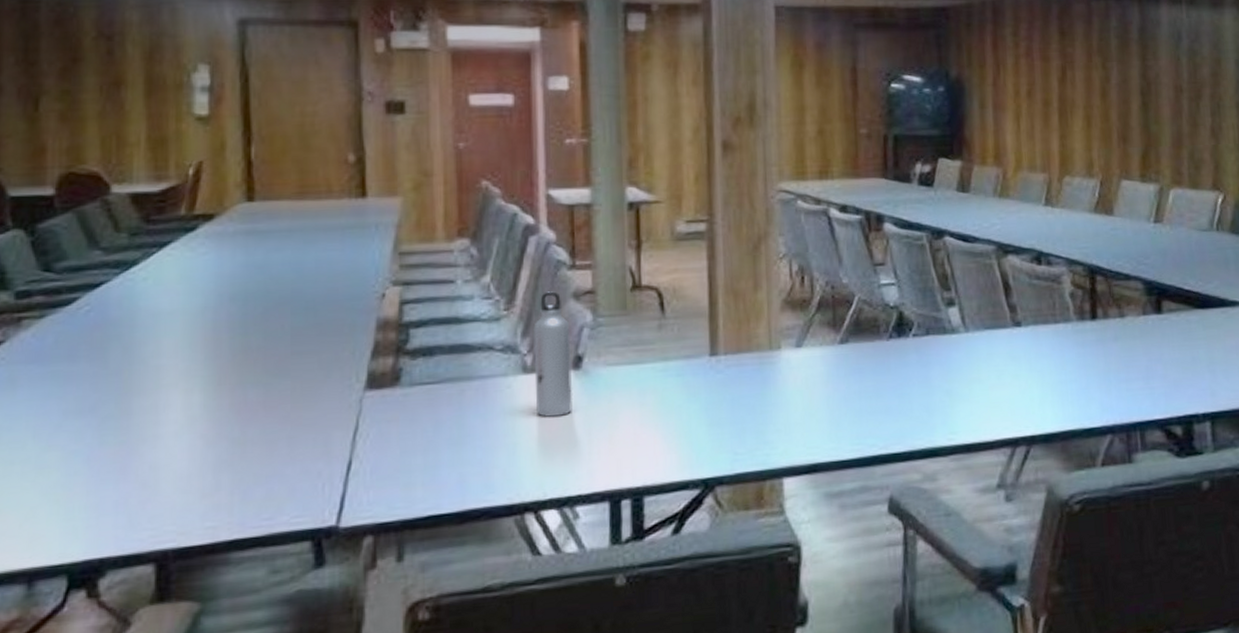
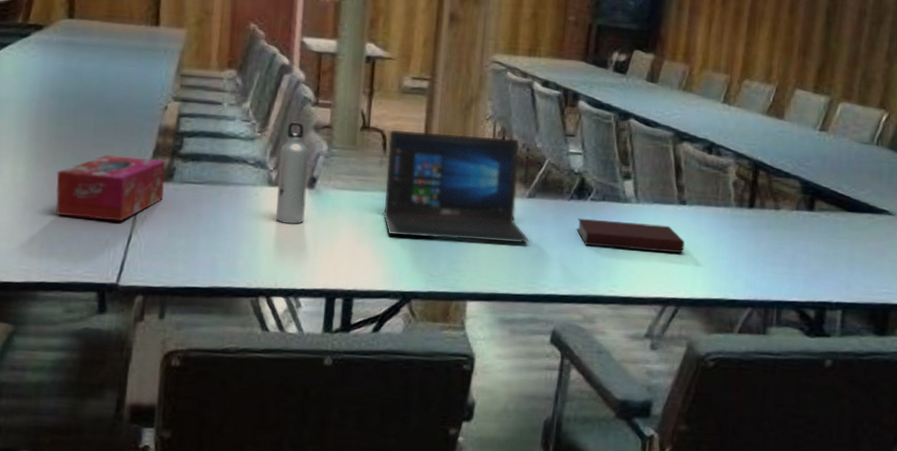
tissue box: none [246,360,390,449] -> present [56,155,165,222]
laptop: none [666,278,847,412] -> present [383,130,529,243]
notebook: none [901,353,1028,390] -> present [577,218,686,253]

